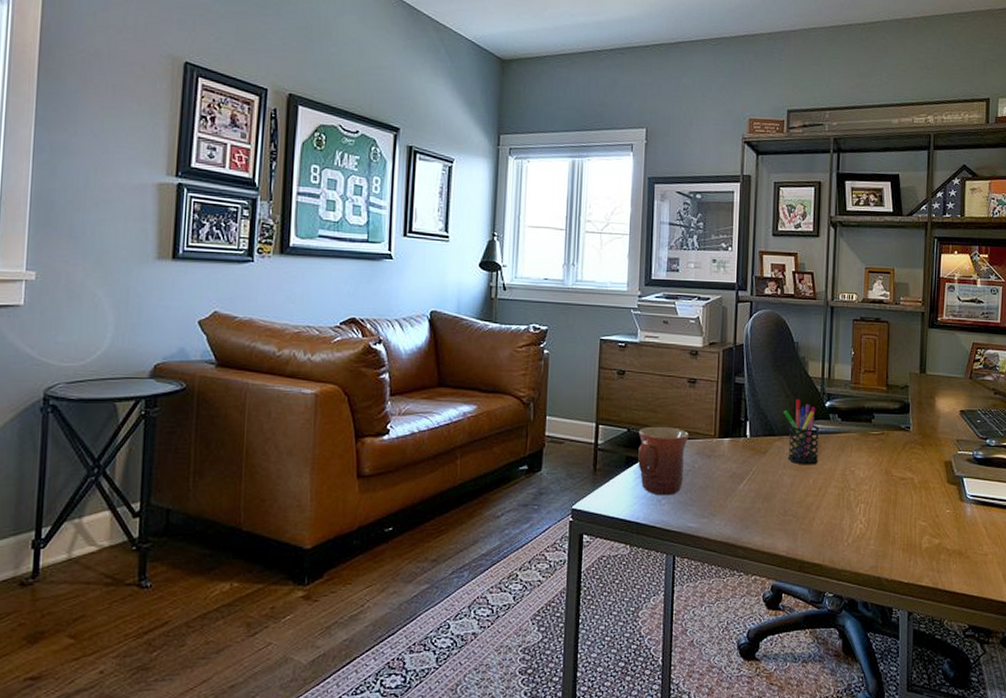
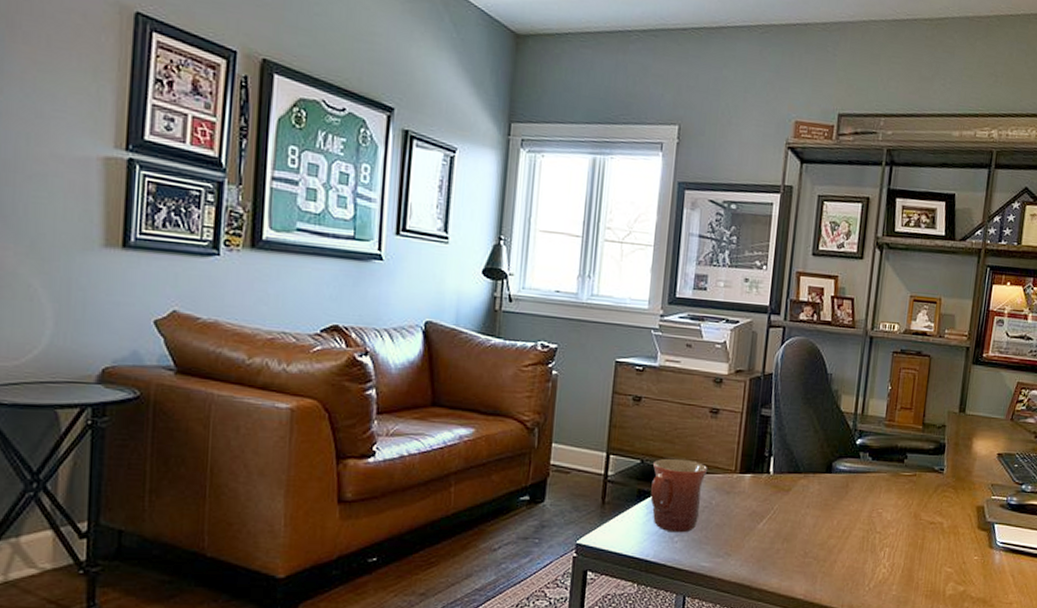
pen holder: present [783,399,819,465] -> none [811,435,848,506]

